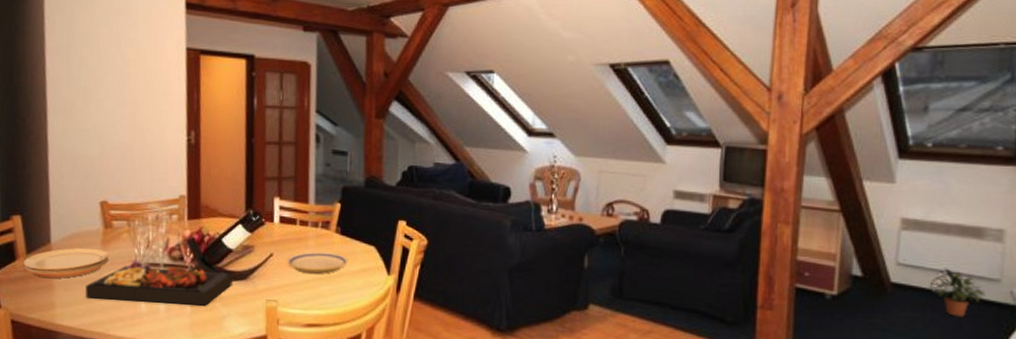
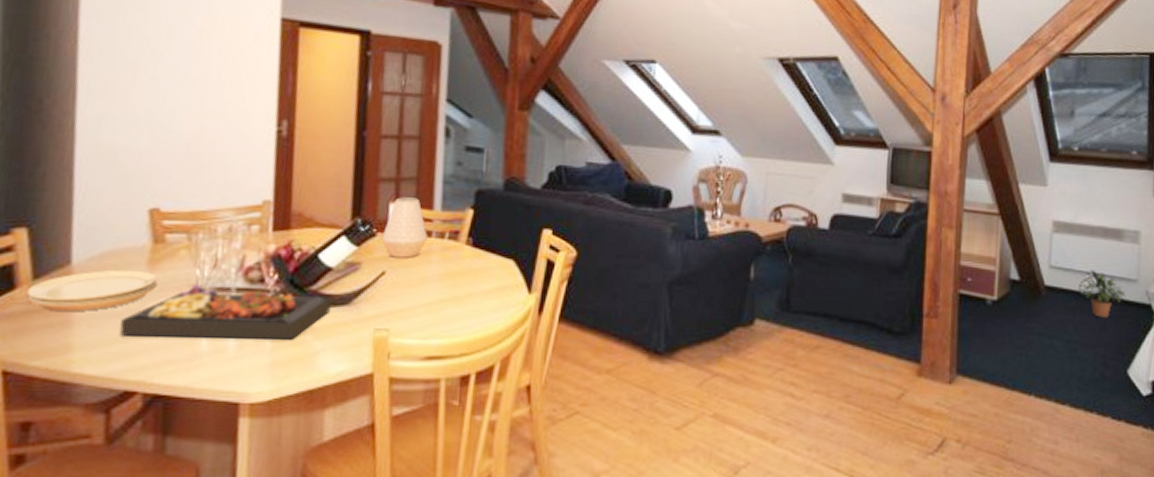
vase: none [268,193,305,243] -> present [381,197,428,258]
plate: present [287,251,348,274] -> none [403,267,481,294]

